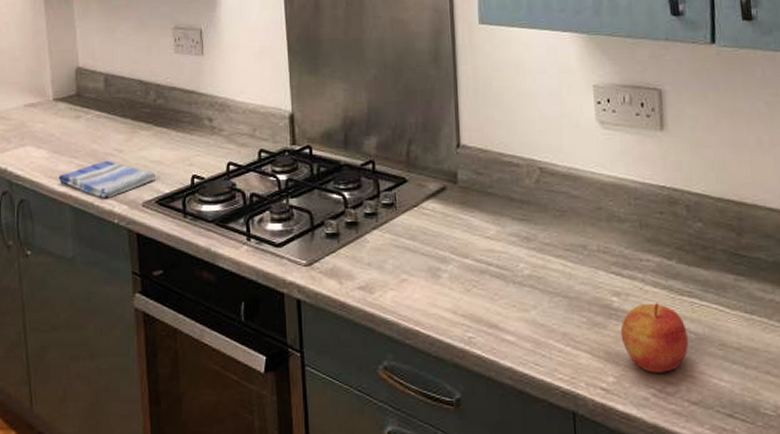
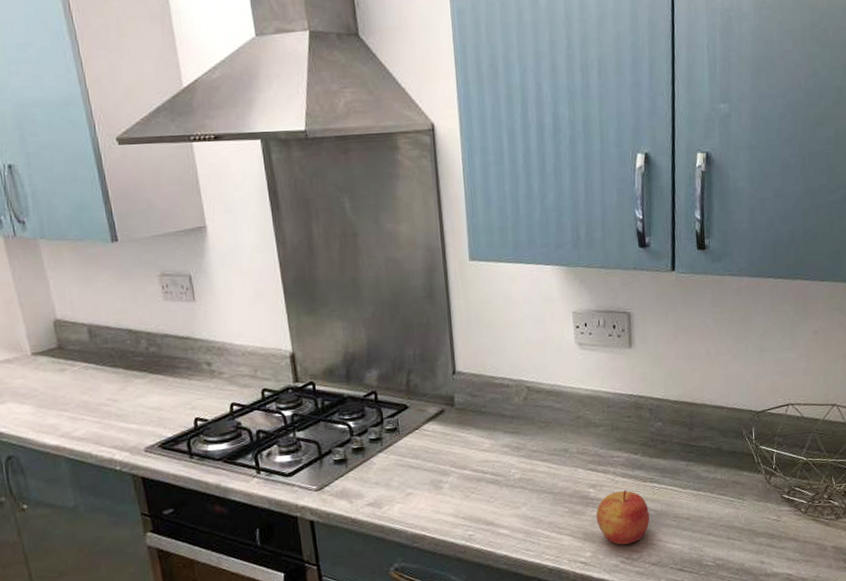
dish towel: present [58,160,155,198] -> none [48,410,156,447]

